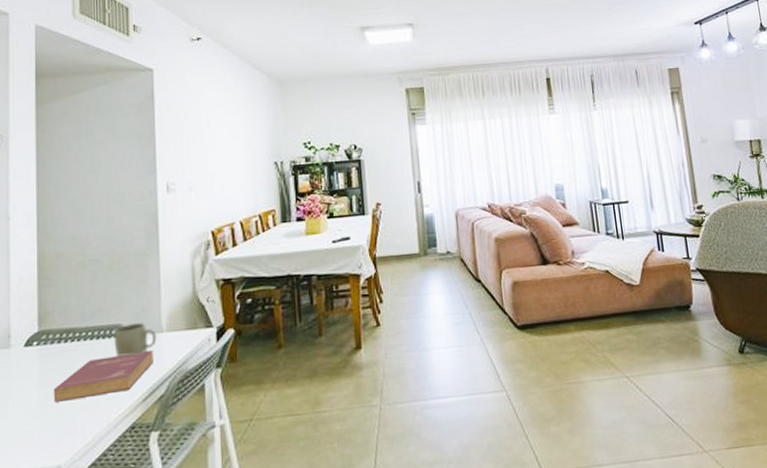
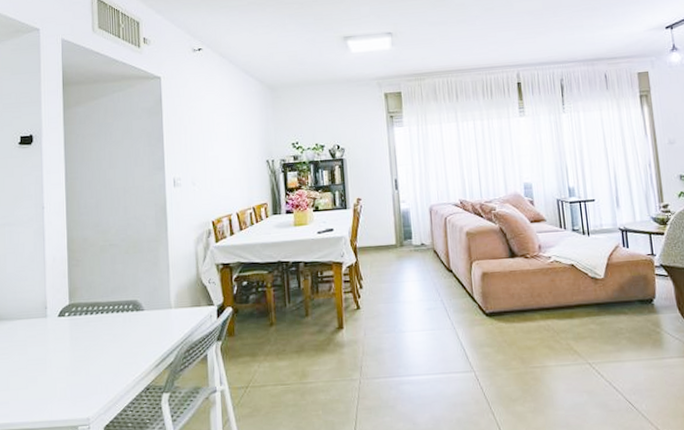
book: present [53,351,154,402] -> none [82,324,164,364]
mug: present [114,323,157,357] -> none [131,299,167,328]

